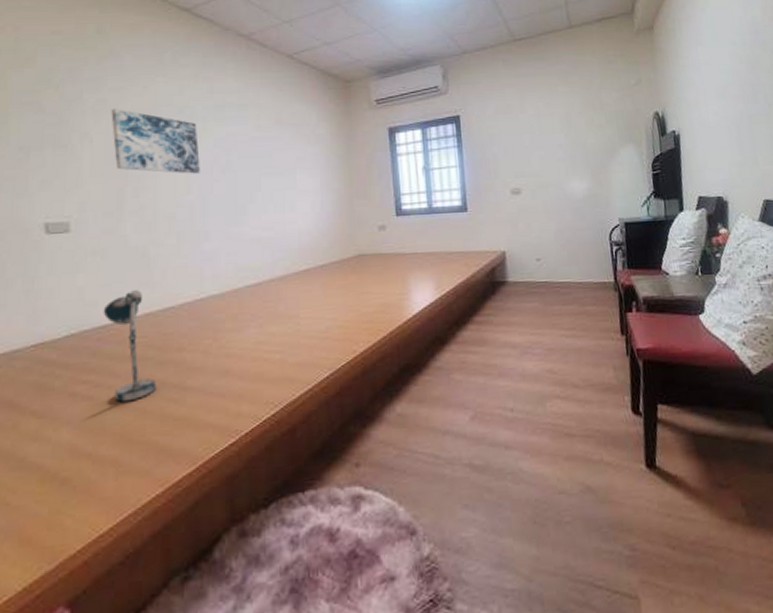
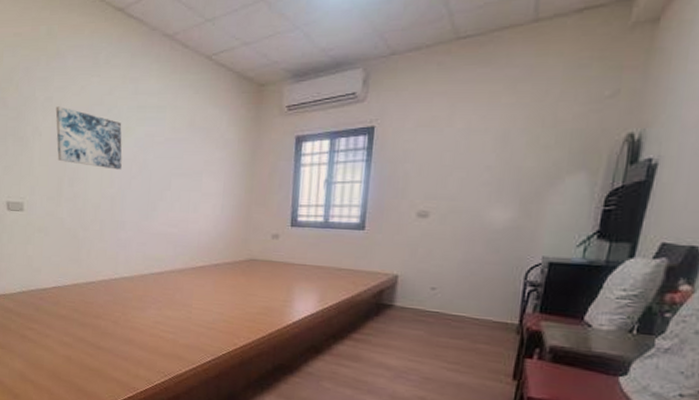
desk lamp: present [103,290,156,402] -> none [44,264,79,349]

